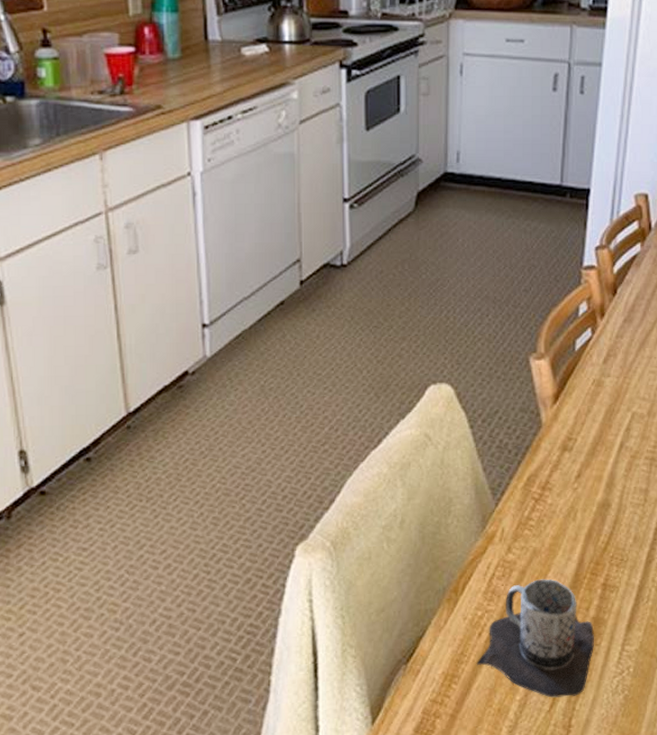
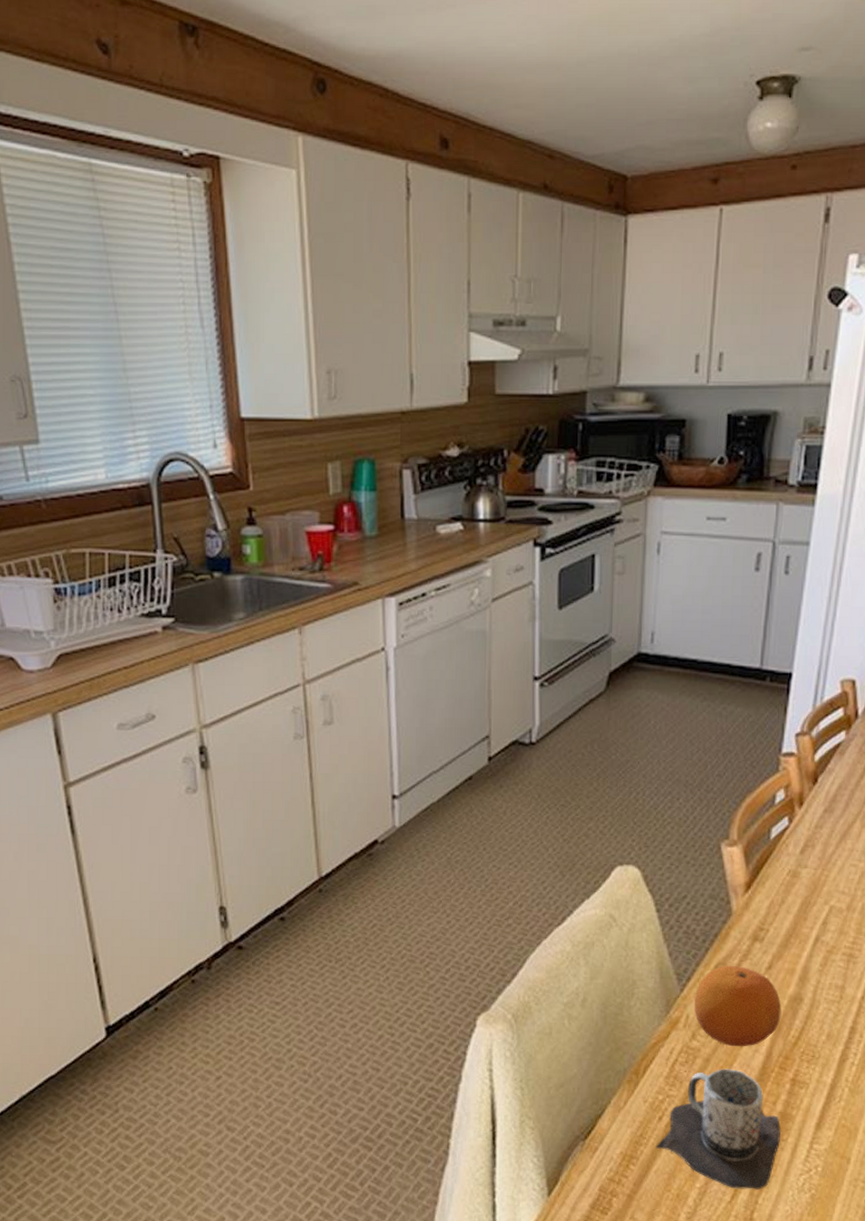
fruit: none [509,476,591,557] -> present [694,965,782,1047]

